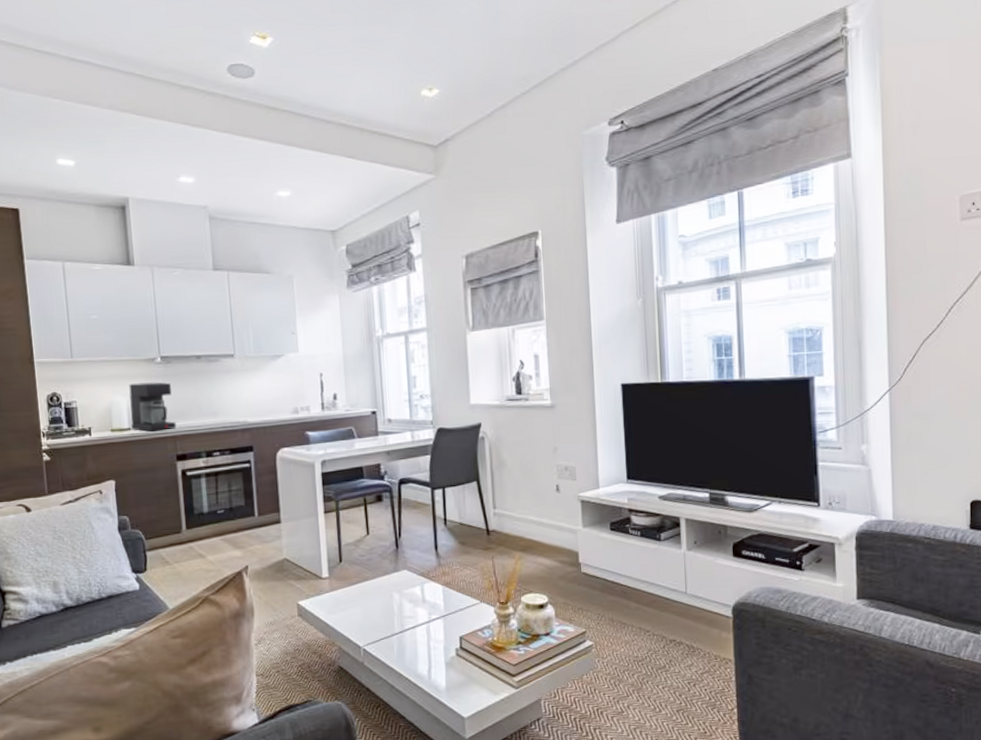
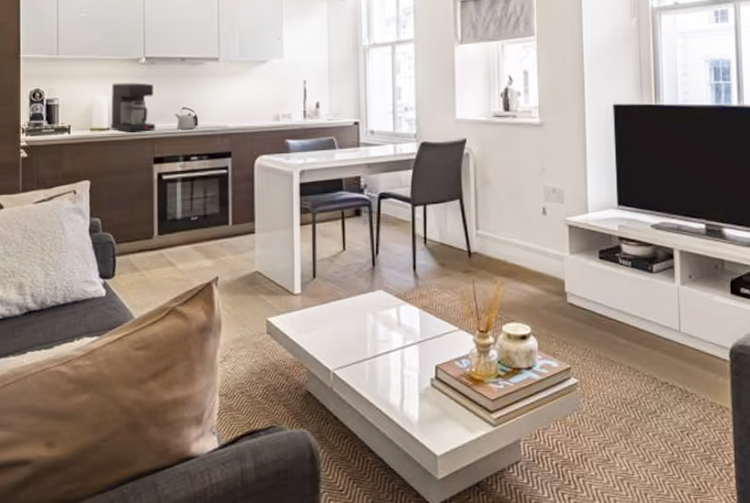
kettle: none [194,404,219,427] -> present [174,107,199,130]

